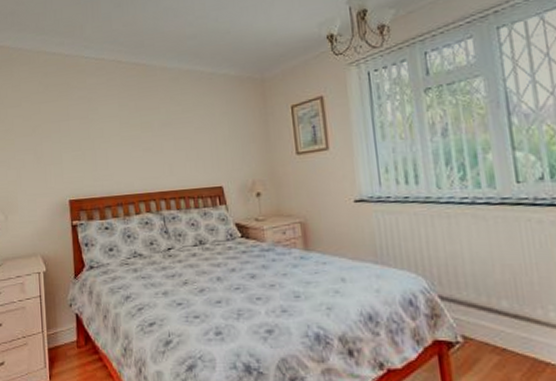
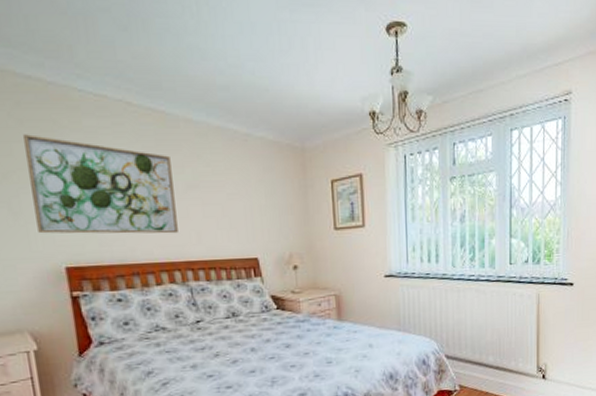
wall art: none [48,96,154,173] -> present [23,134,178,234]

